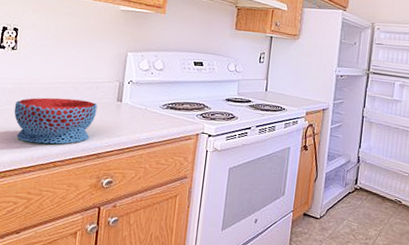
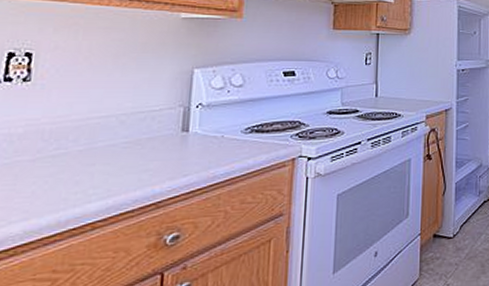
bowl: present [14,97,98,144] -> none [27,136,154,202]

